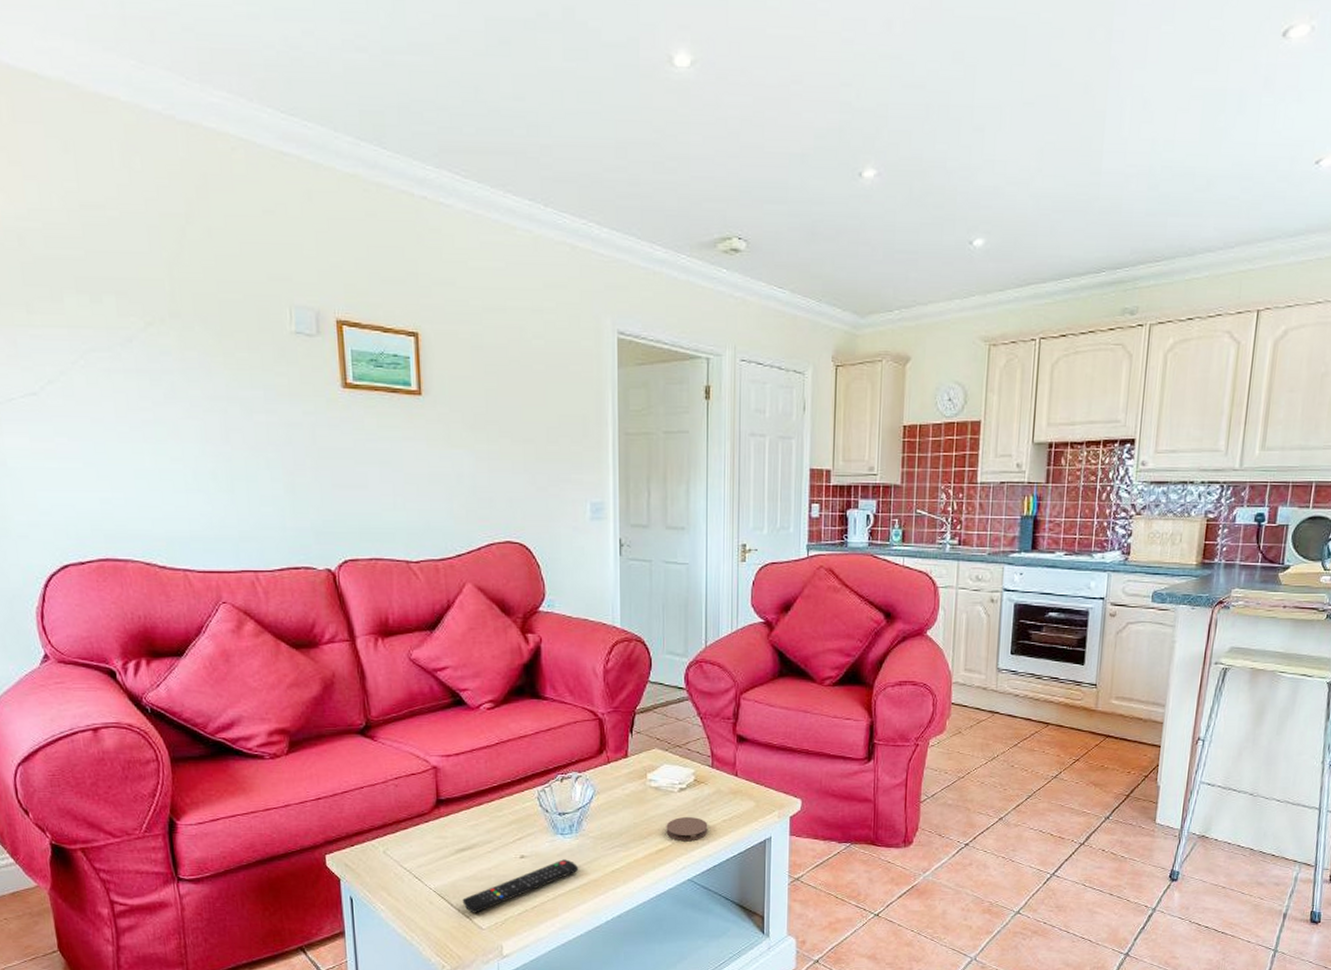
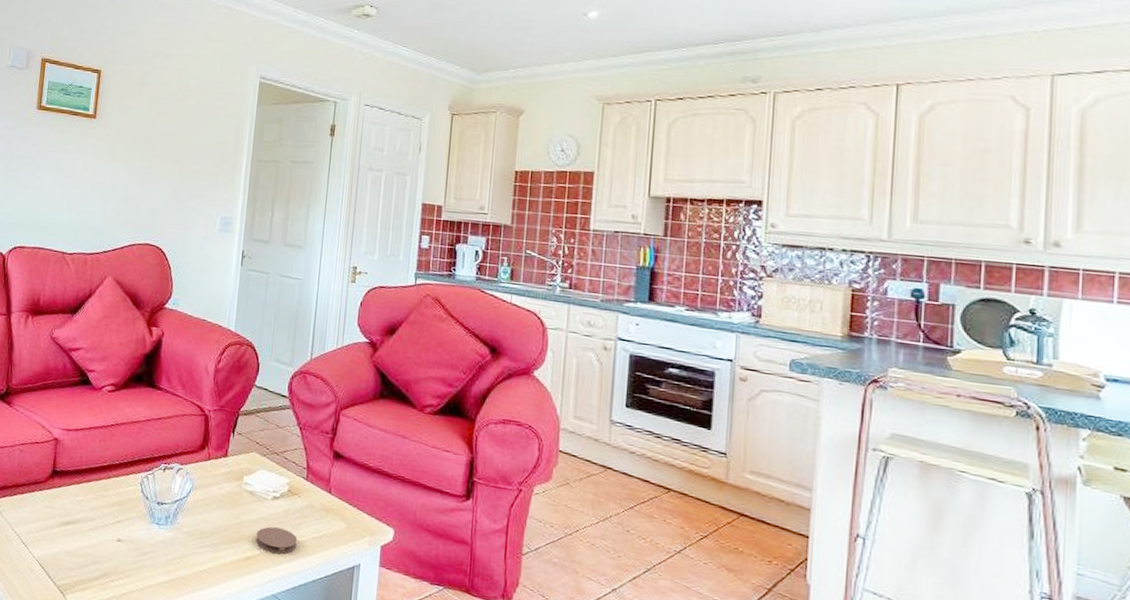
remote control: present [462,859,579,913] -> none [59,550,169,590]

